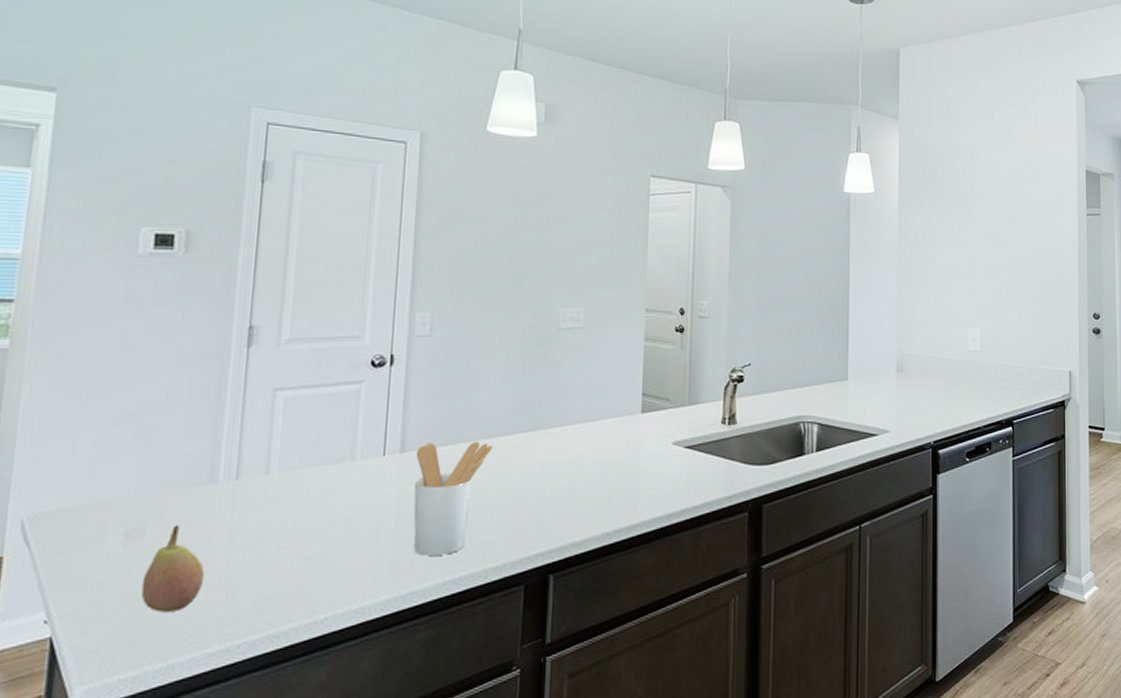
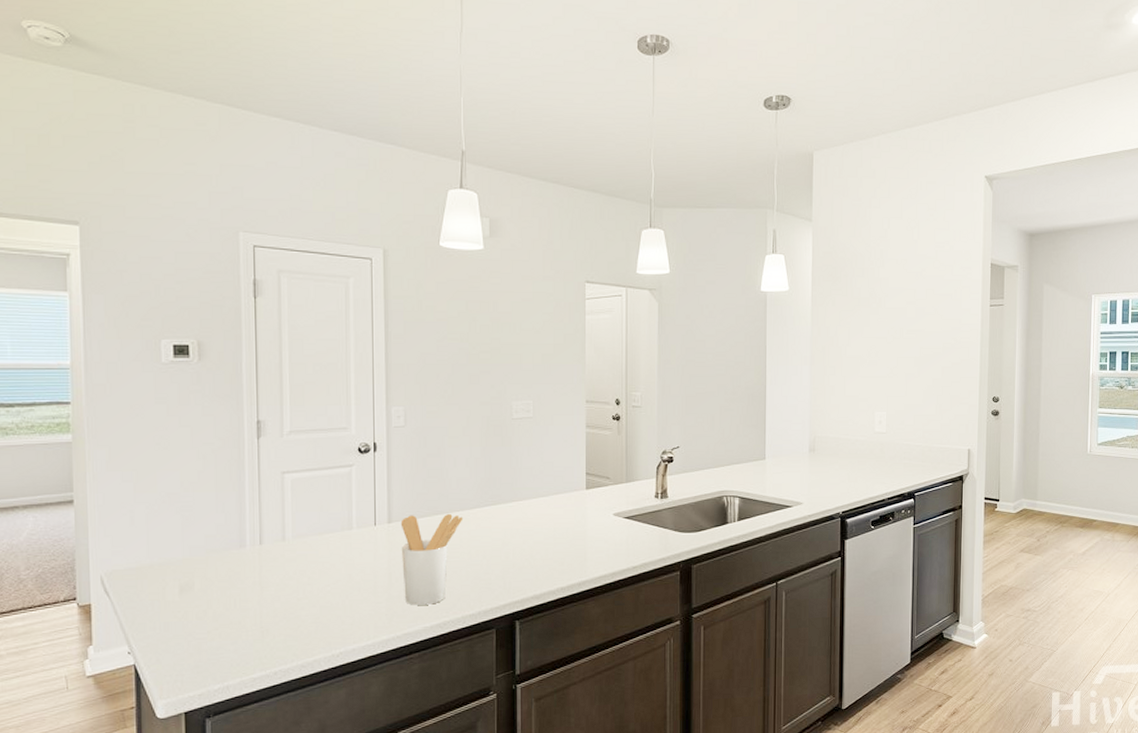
fruit: present [141,525,205,612] -> none [197,580,244,647]

